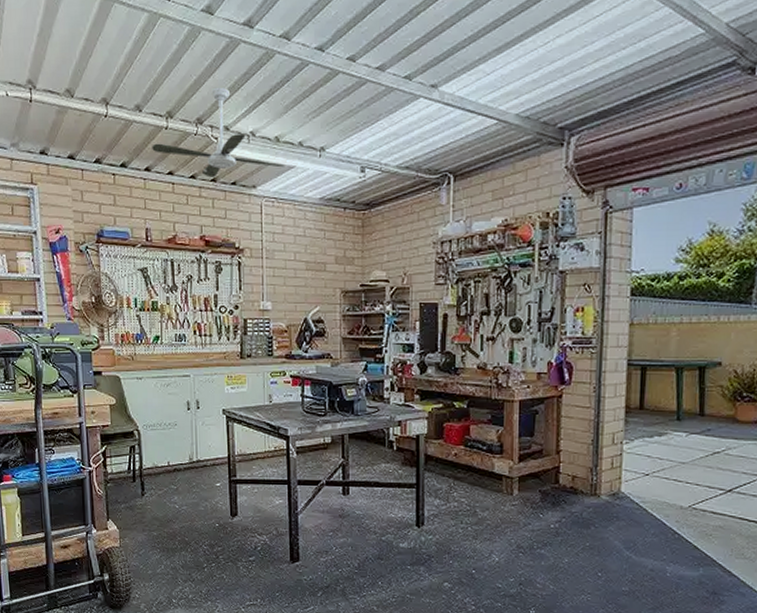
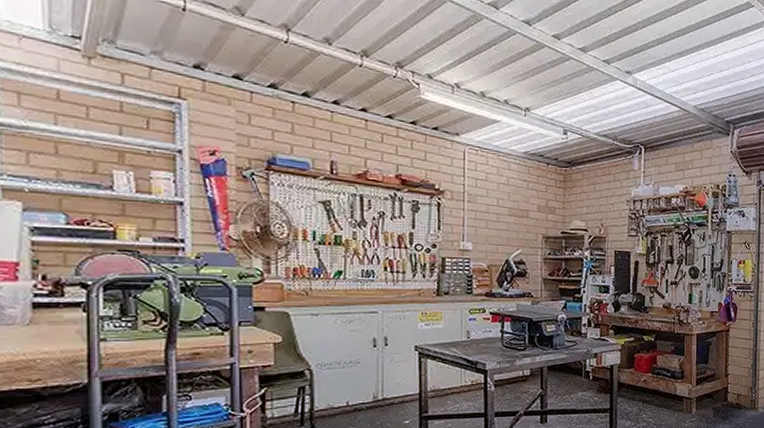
ceiling fan: present [152,87,285,178] -> none [342,36,490,121]

